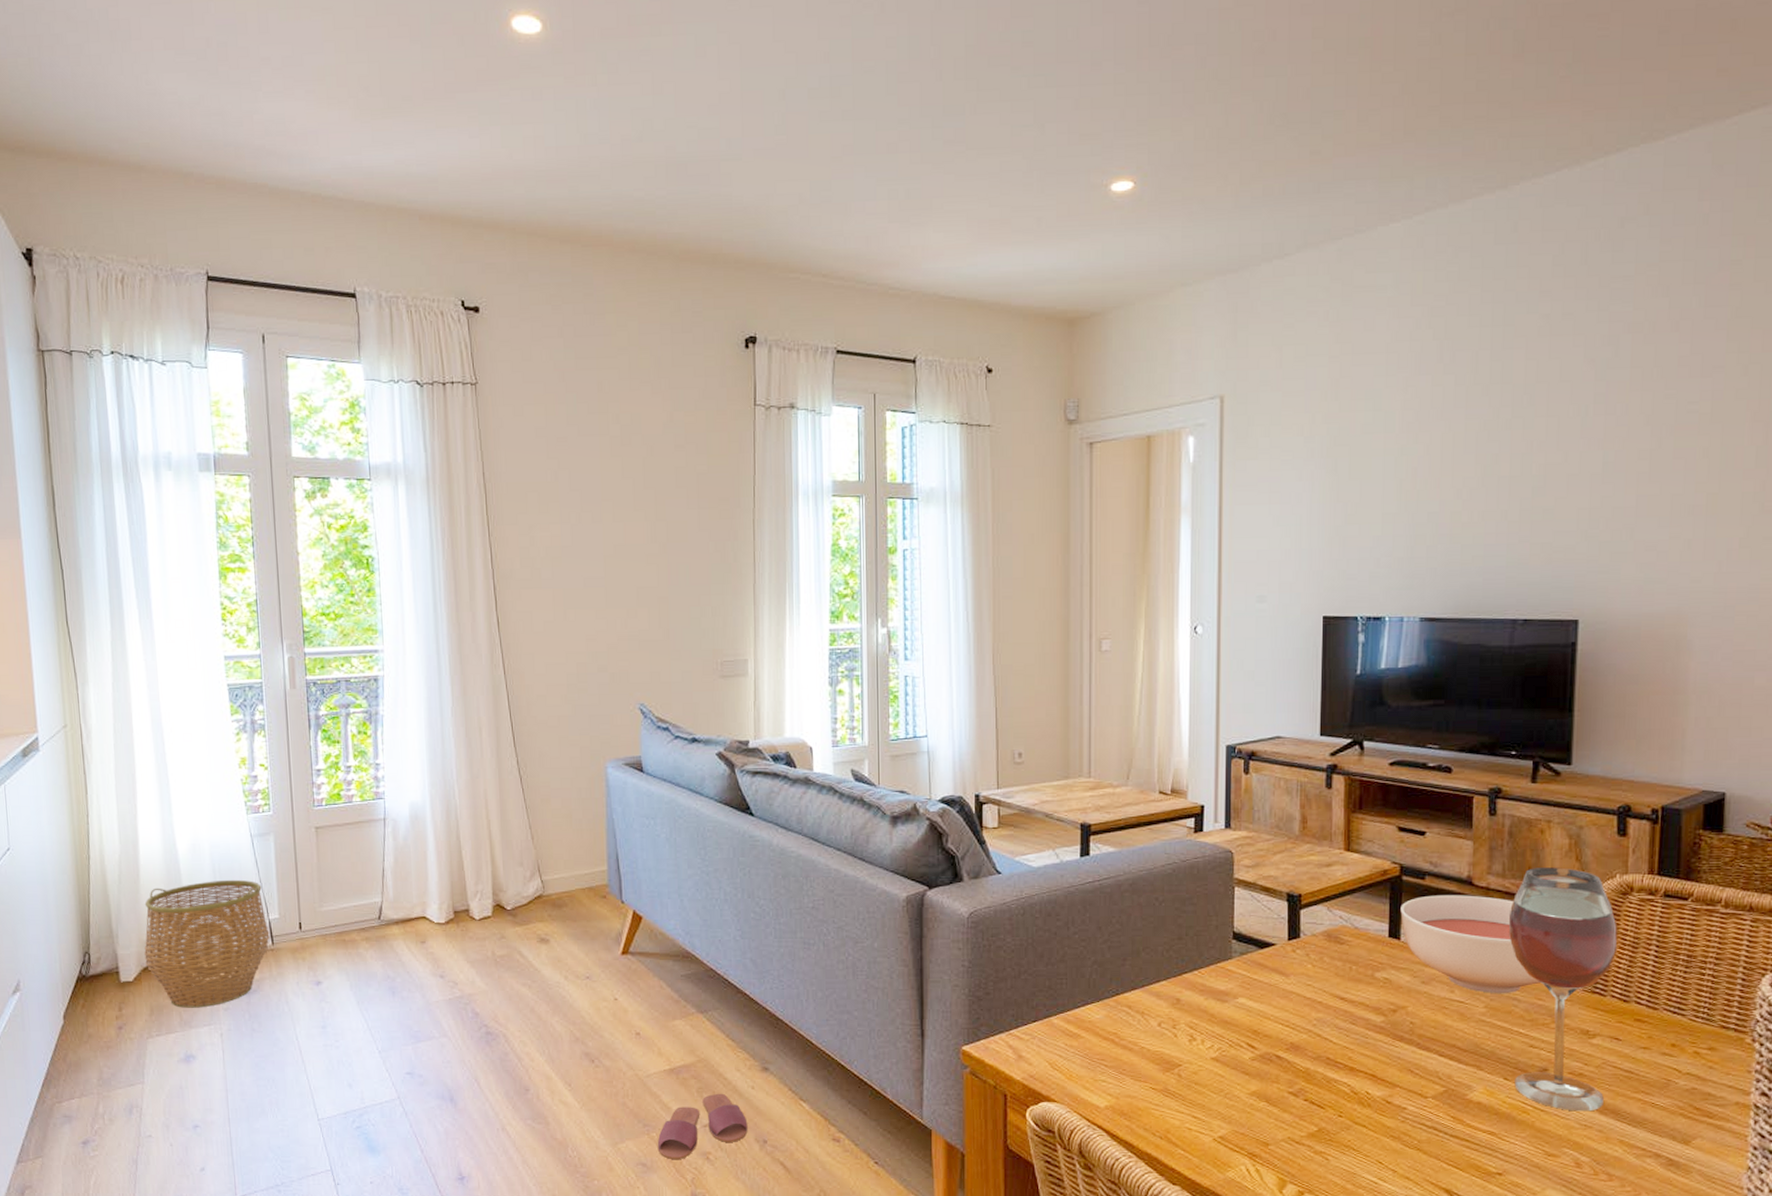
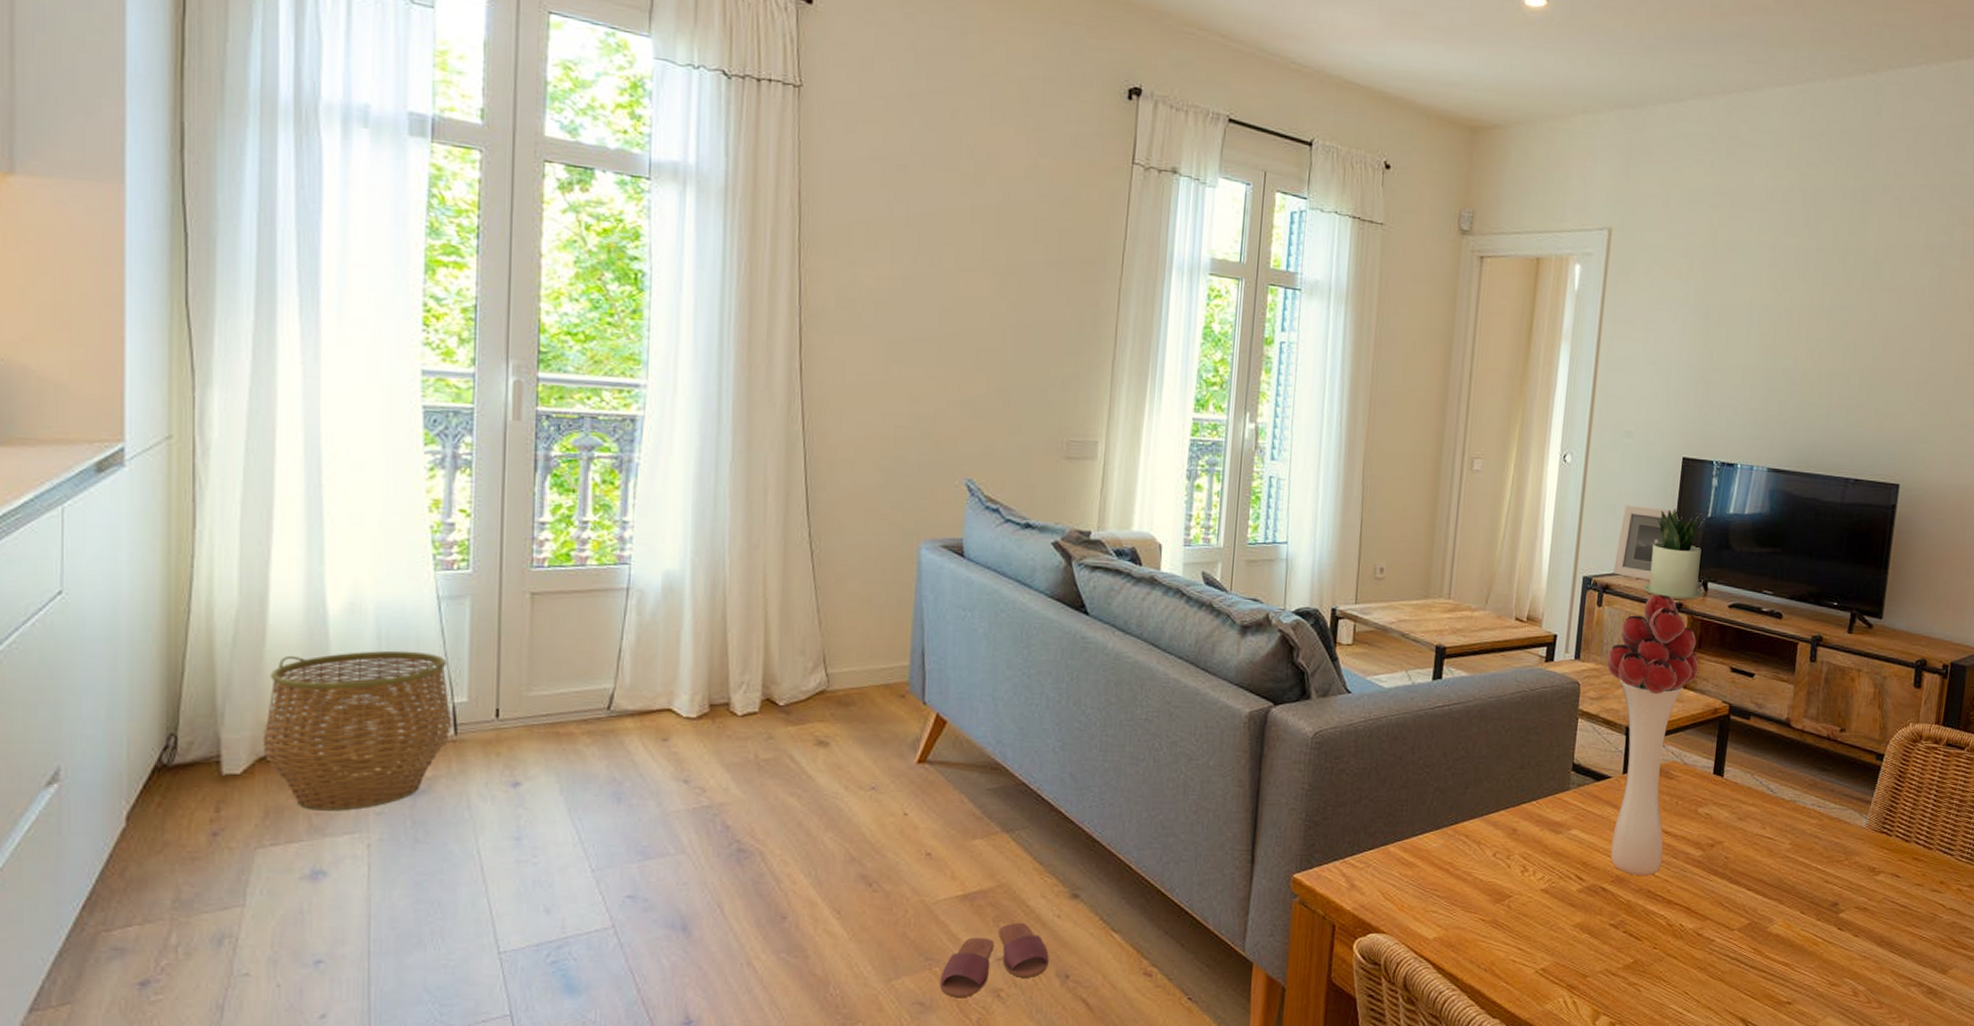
picture frame: none [1258,670,1358,748] -> present [1613,505,1705,589]
flower bouquet: none [1260,757,1361,1043] -> present [1607,594,1698,875]
planter: none [1292,669,1359,762] -> present [1643,508,1705,601]
bowl: present [1400,895,1541,993] -> none [1725,735,1839,831]
wineglass: present [1508,867,1618,1112] -> none [1809,713,1907,944]

